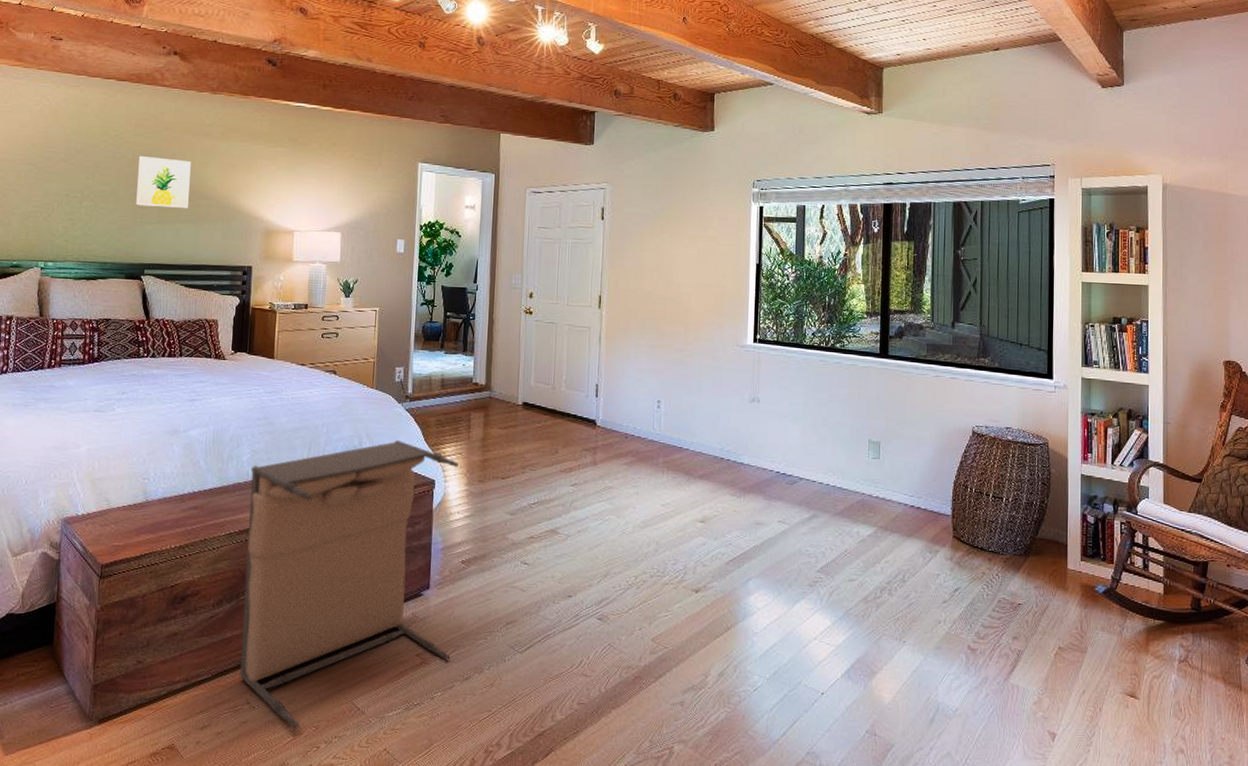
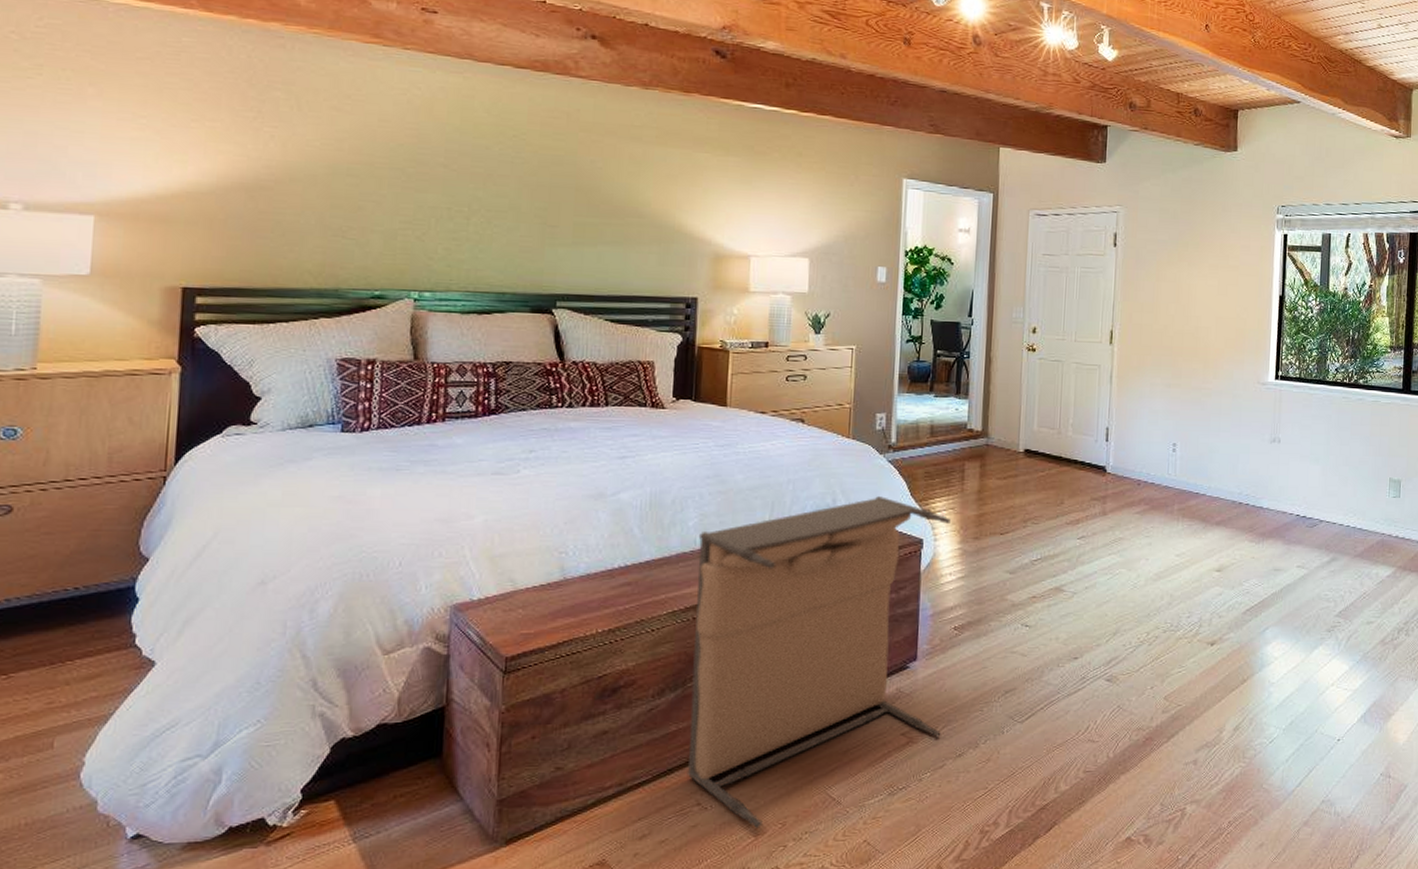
wall art: present [135,155,191,208] -> none [543,161,617,227]

